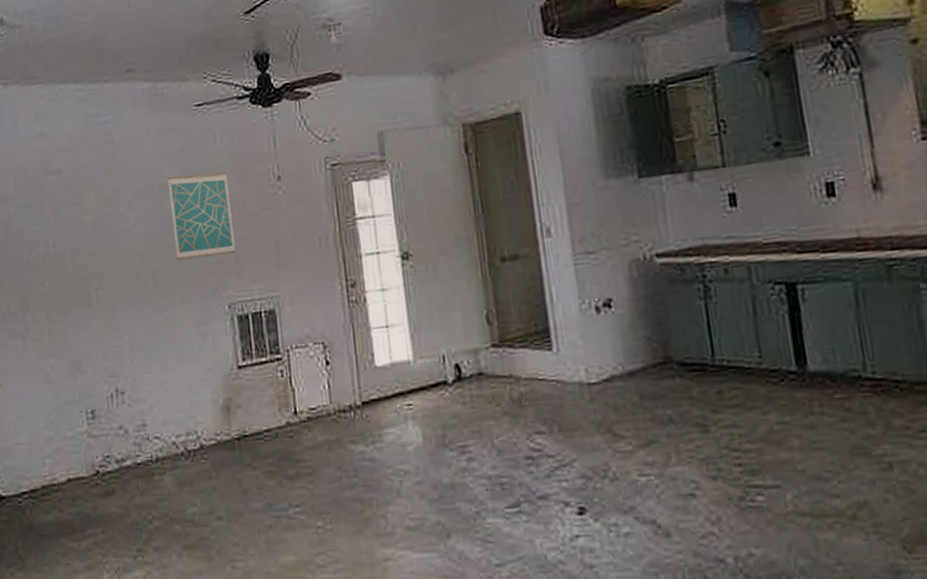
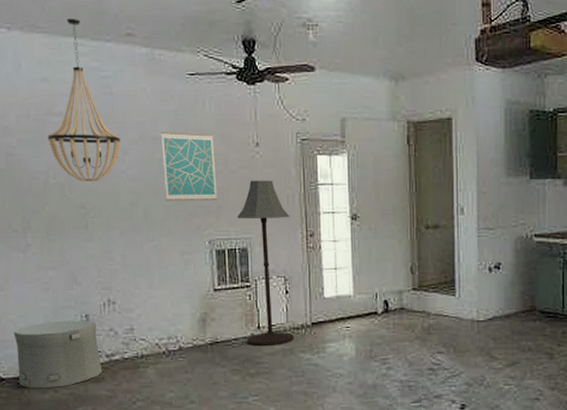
trash can: none [13,417,113,508] -> present [13,320,103,388]
light fixture: none [46,62,124,248] -> present [47,18,120,182]
floor lamp: none [260,220,341,438] -> present [237,180,294,346]

